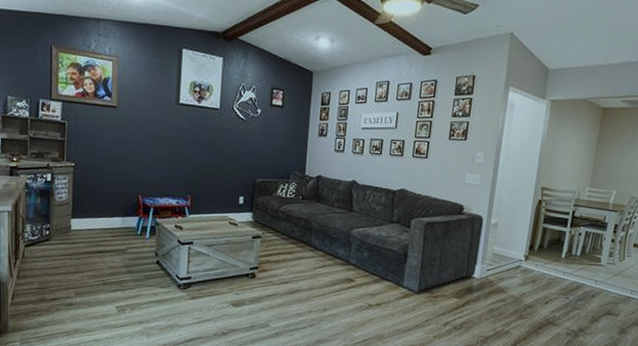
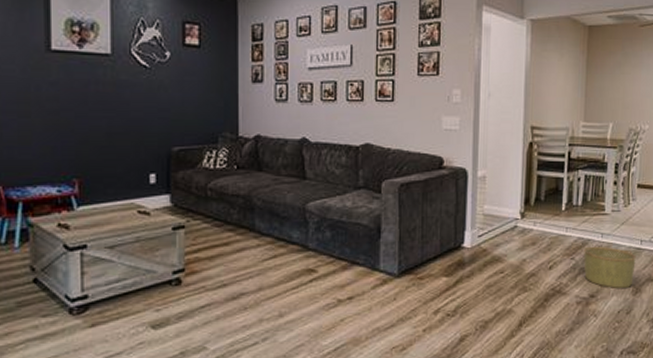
basket: none [576,290,625,329] -> present [584,246,636,289]

